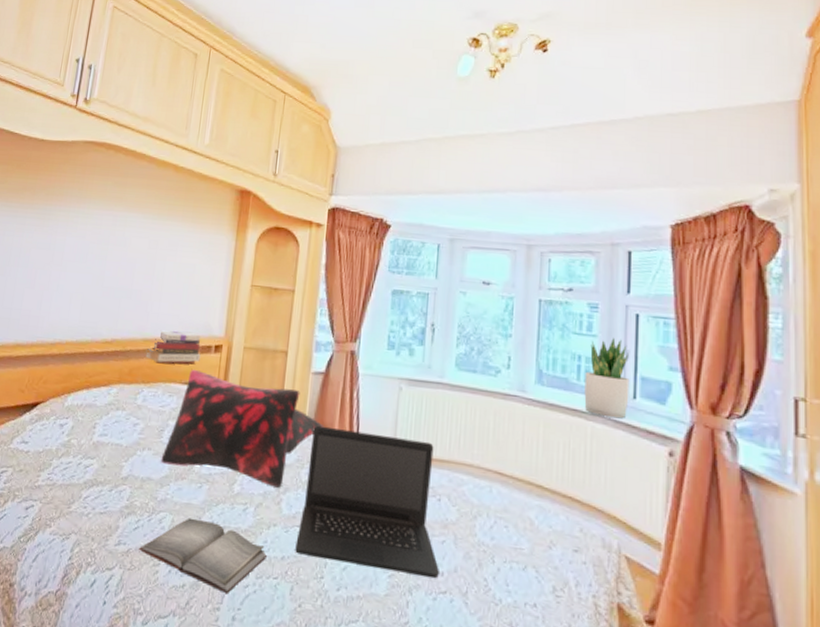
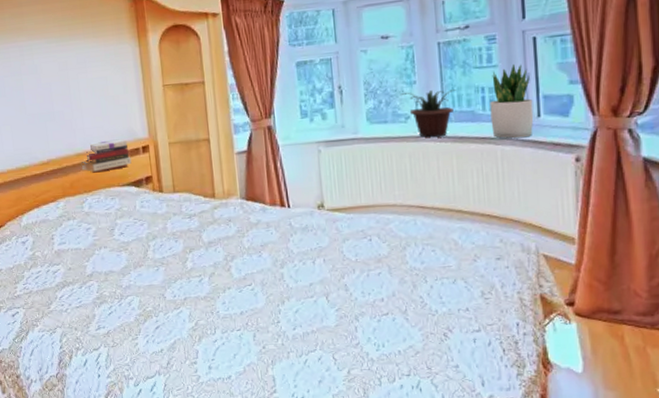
hardback book: present [138,517,267,593] -> none [116,296,227,349]
cushion: present [161,369,325,488] -> none [117,171,256,258]
laptop: present [295,425,440,579] -> none [246,192,381,307]
potted plant: none [494,343,552,399] -> present [401,89,456,137]

